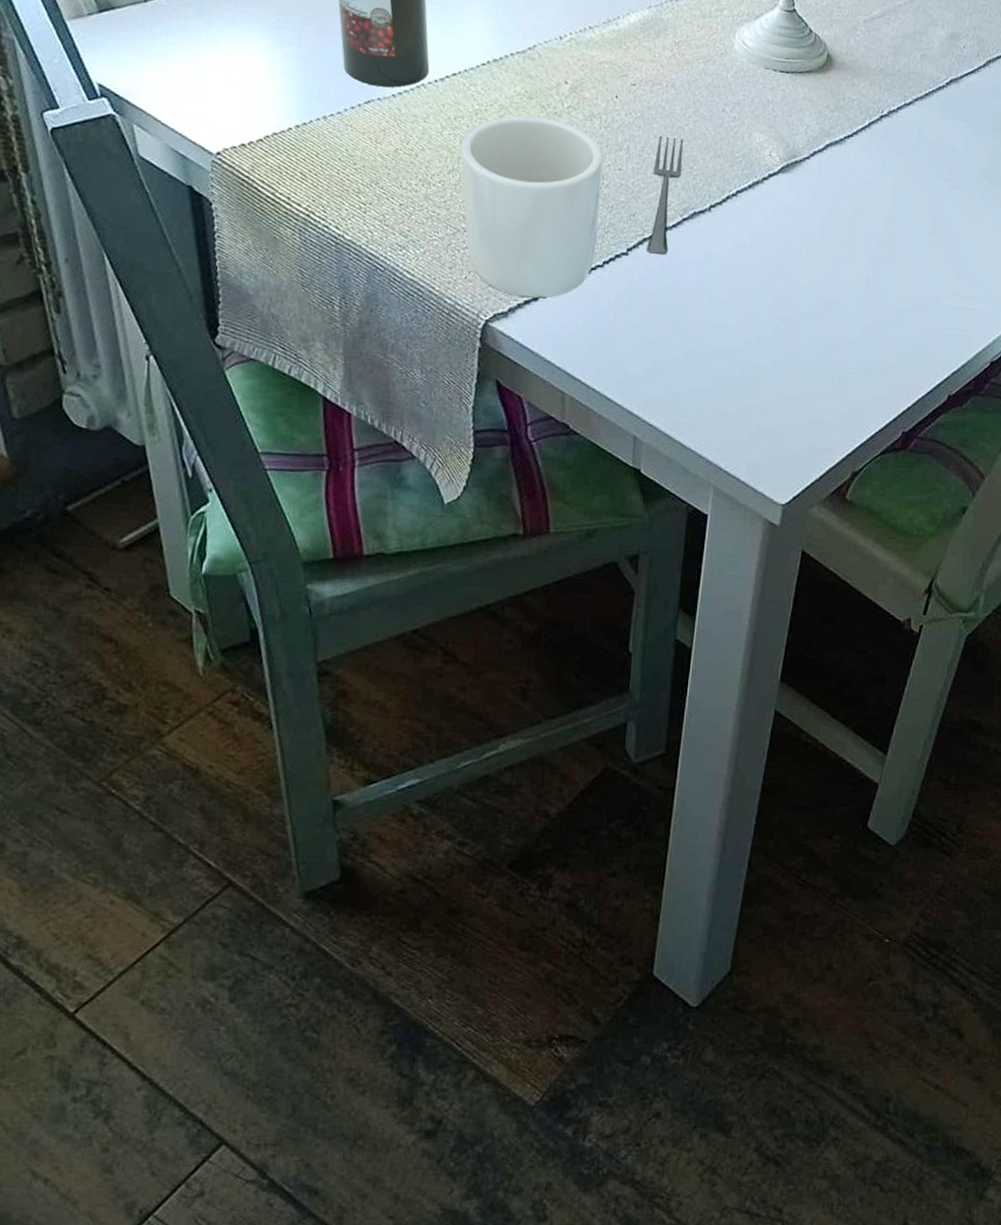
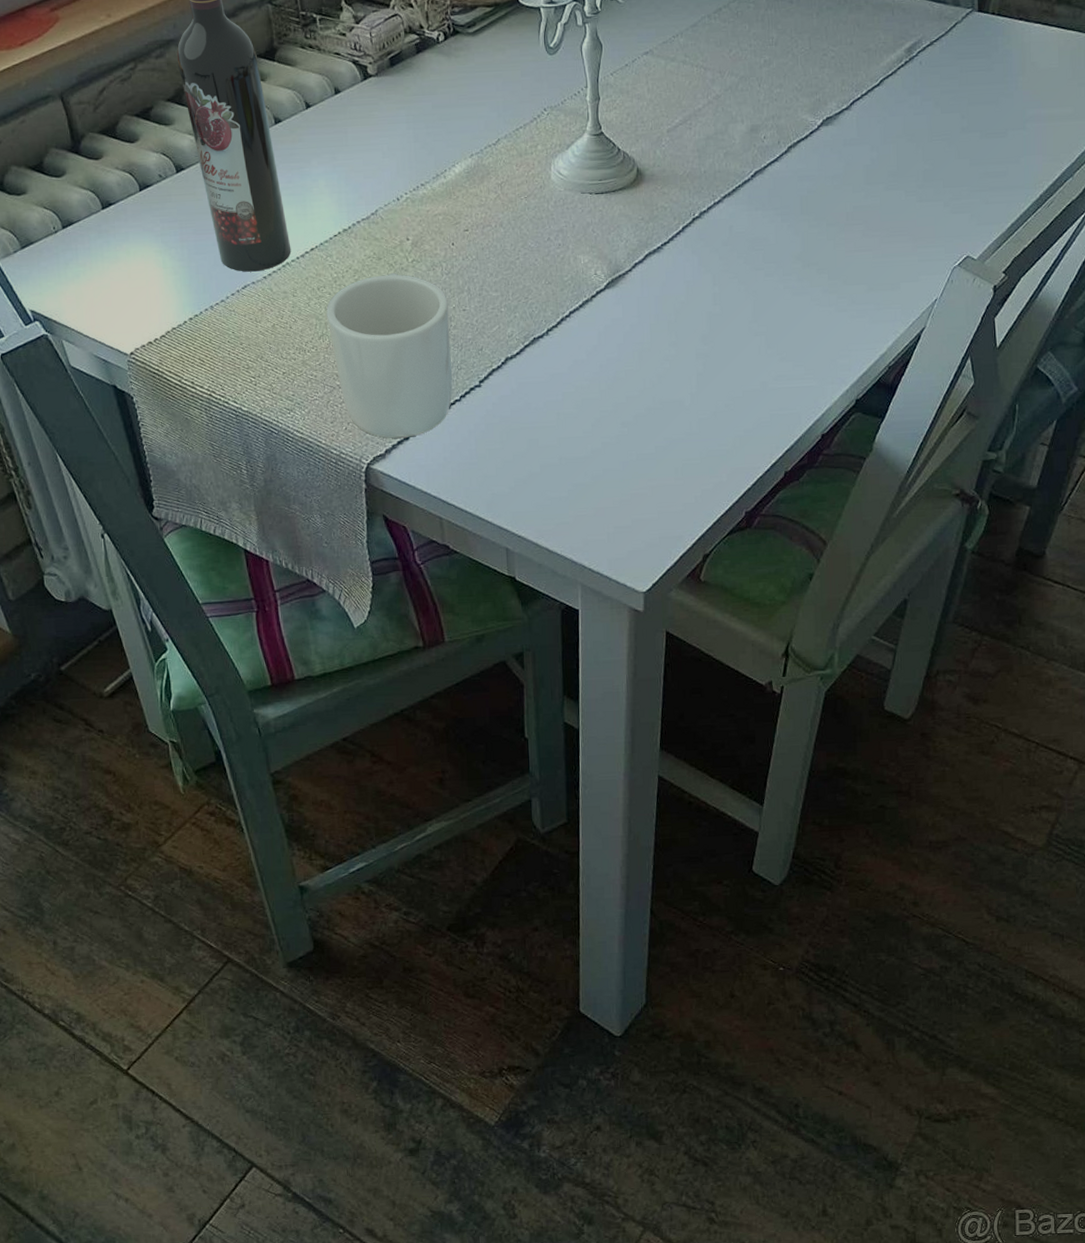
fork: present [647,136,684,256] -> none [493,272,518,383]

